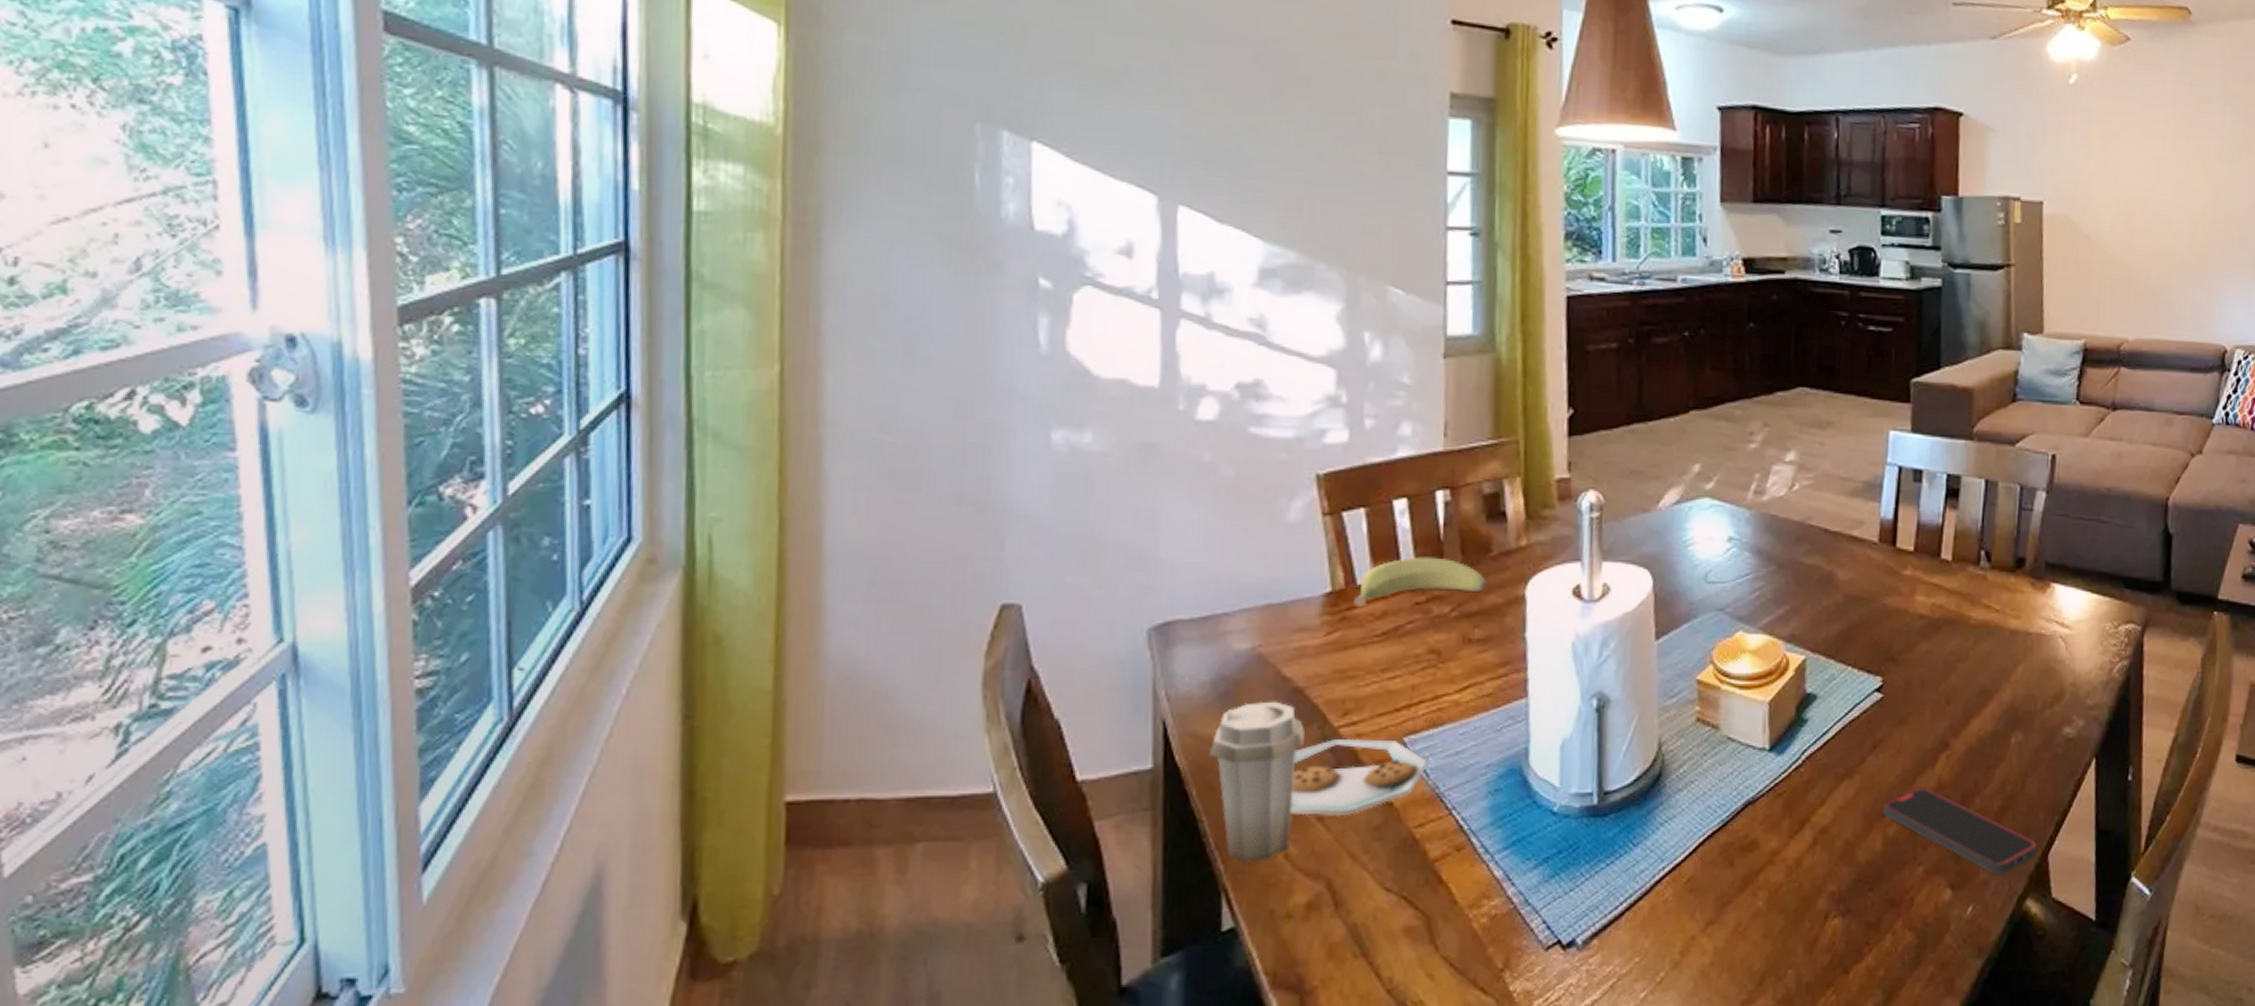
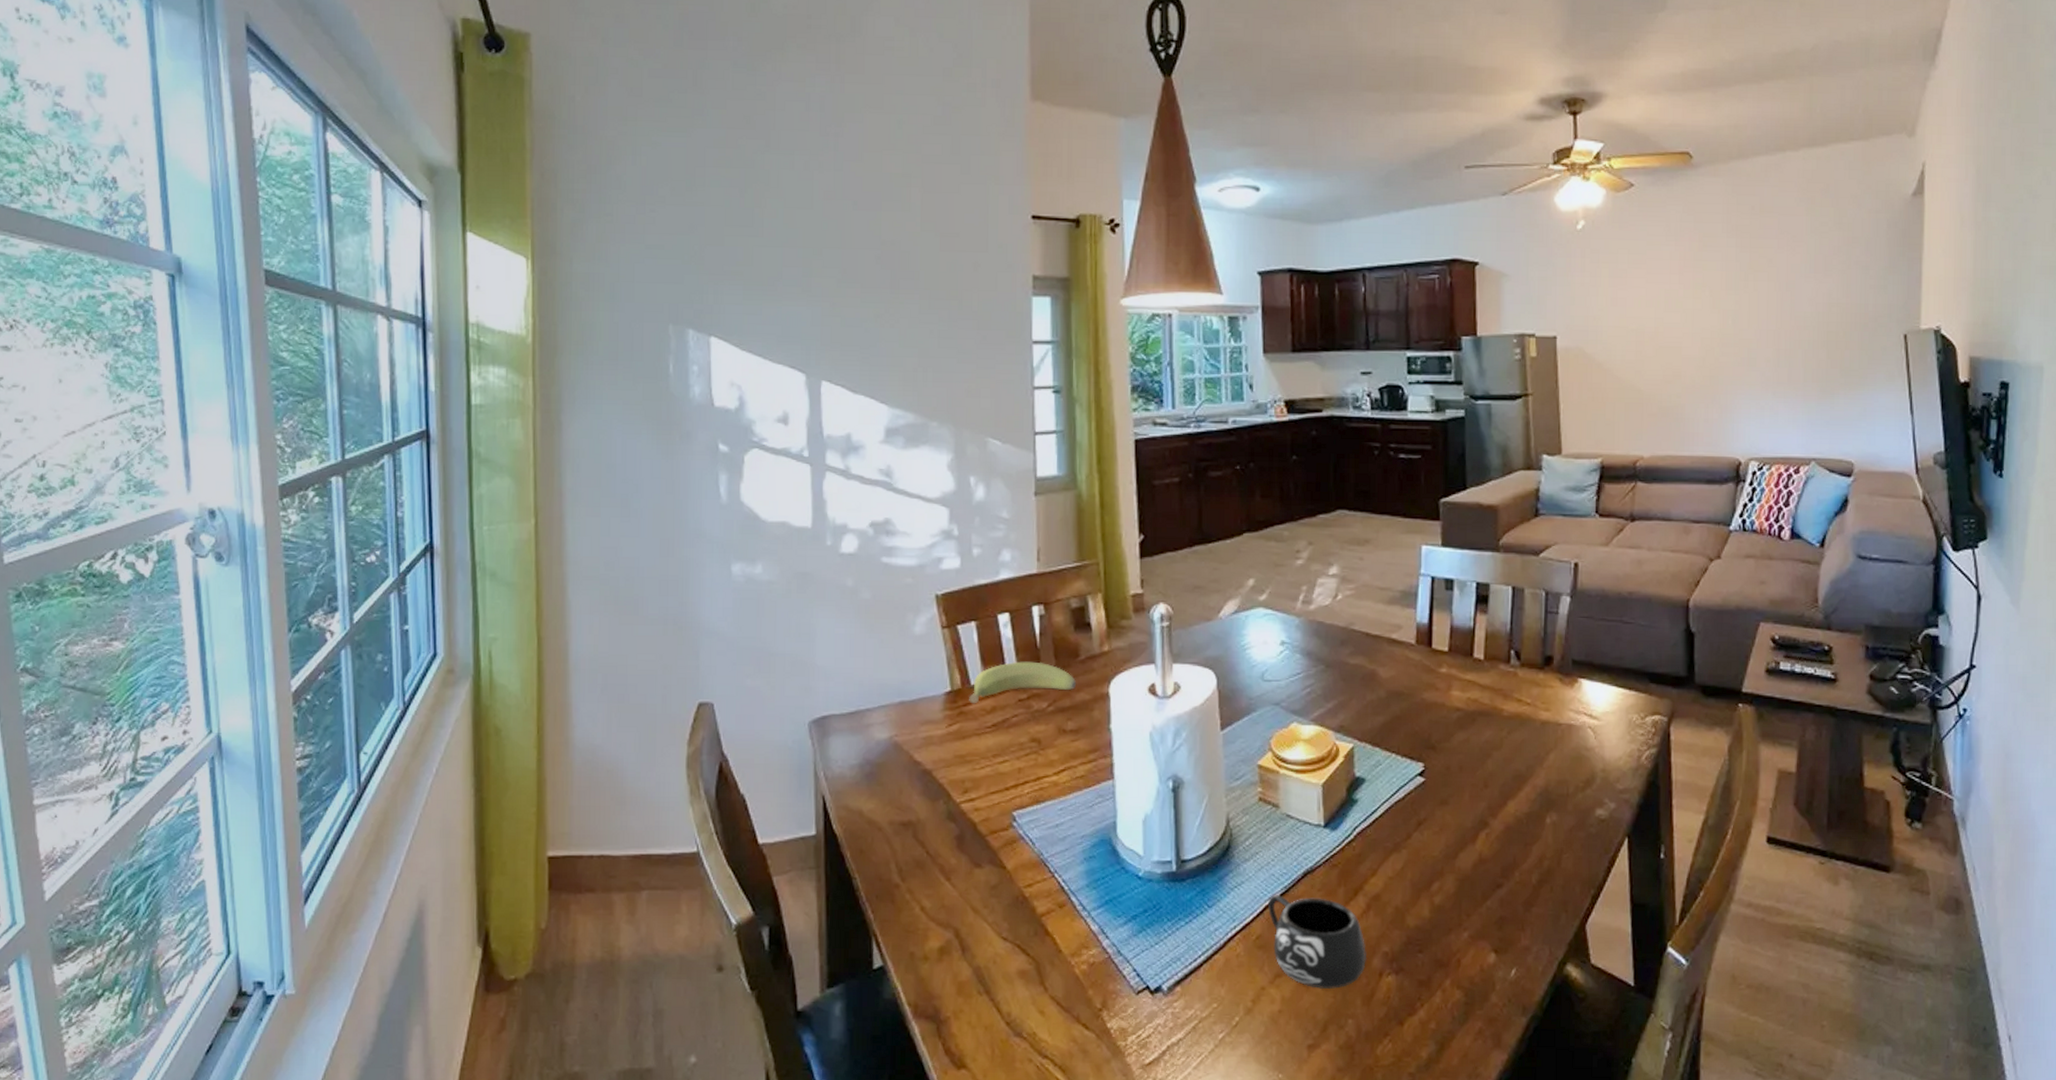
plate: present [1208,701,1428,862] -> none [858,781,1033,913]
mug: none [1702,828,1812,937] -> present [1268,894,1367,990]
smartphone: present [1883,787,2037,874] -> none [1429,861,1575,941]

